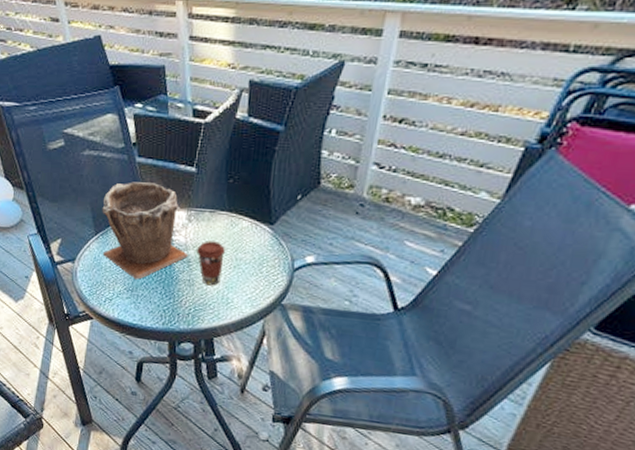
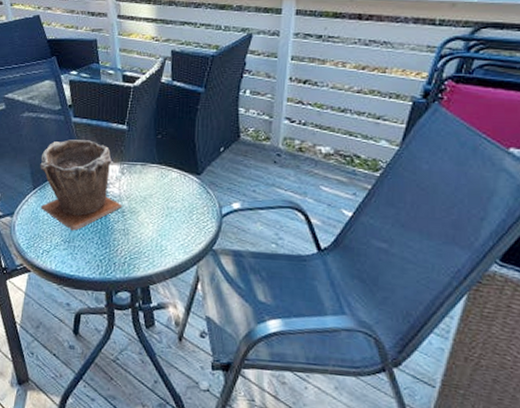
coffee cup: present [196,241,226,286] -> none [129,191,158,235]

